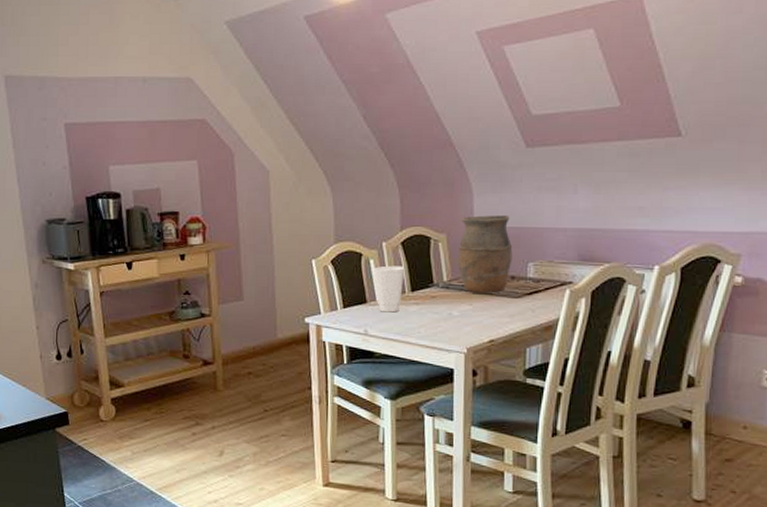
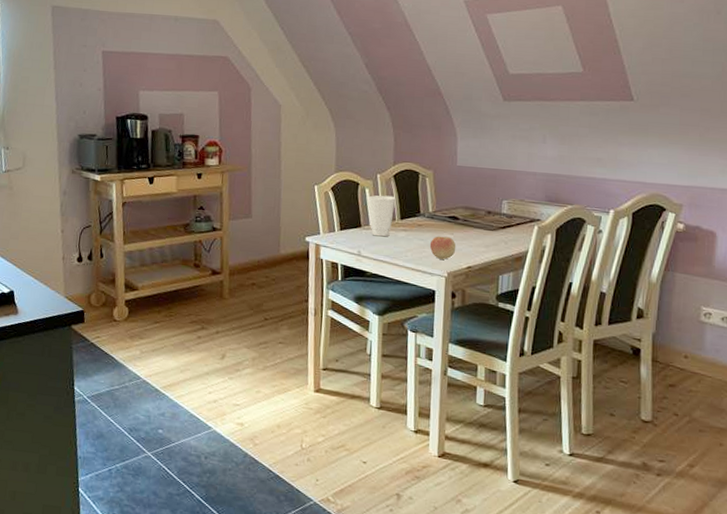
apple: none [445,308,476,334] -> present [429,236,457,260]
vase: present [457,214,513,294] -> none [442,156,490,226]

